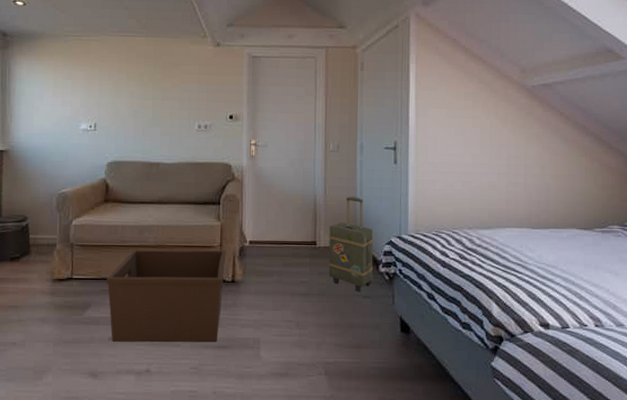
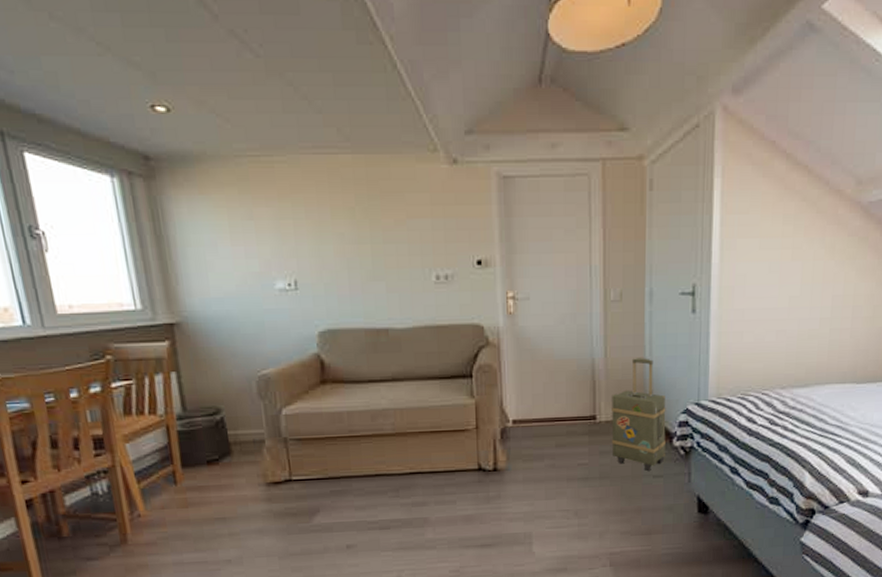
hamper: present [106,249,227,342] -> none [334,433,485,550]

